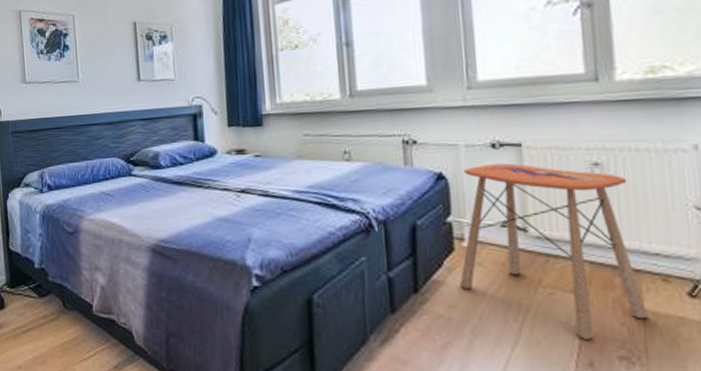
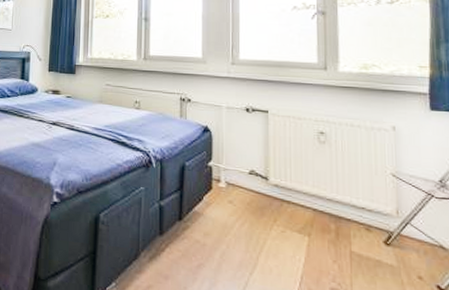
side table: present [459,163,649,339] -> none [214,123,355,272]

